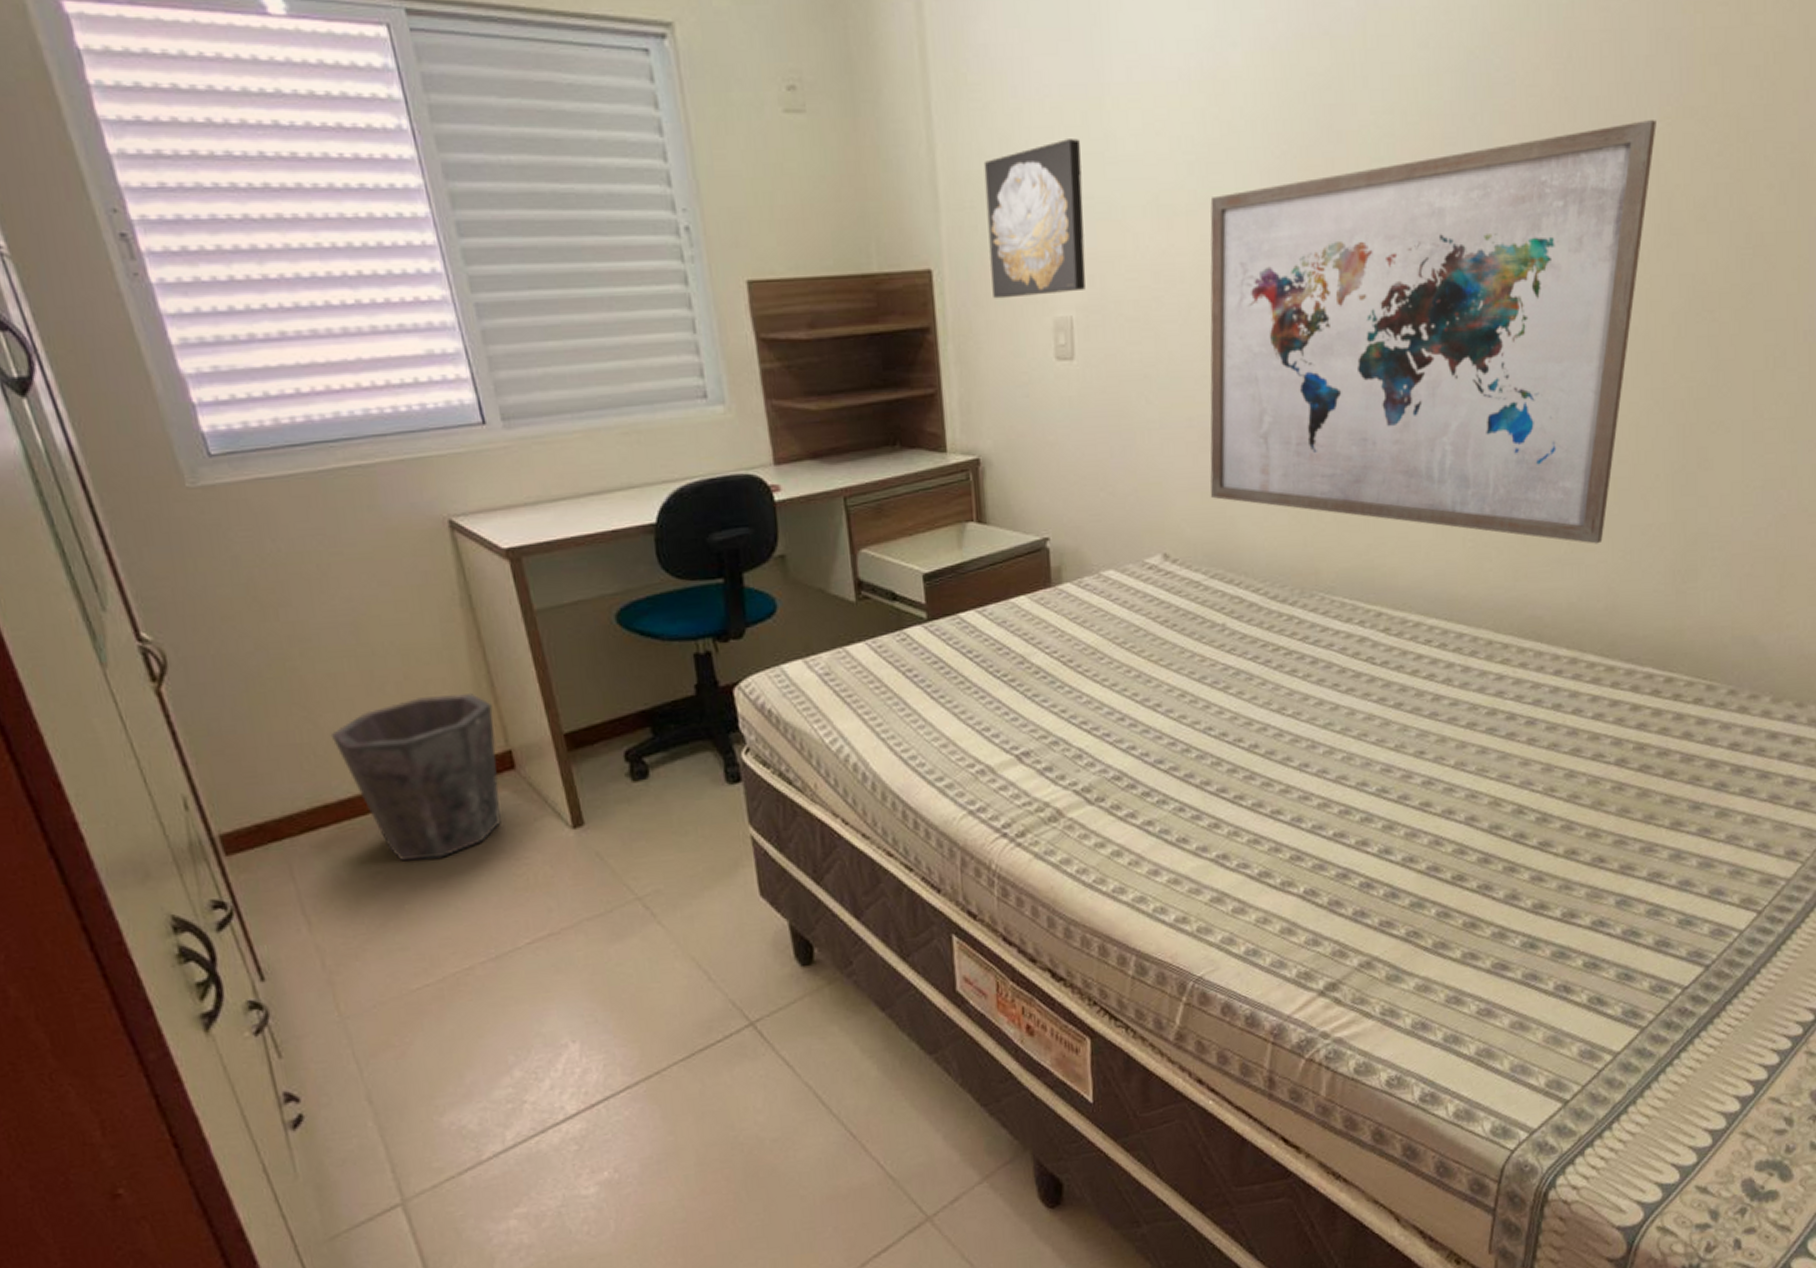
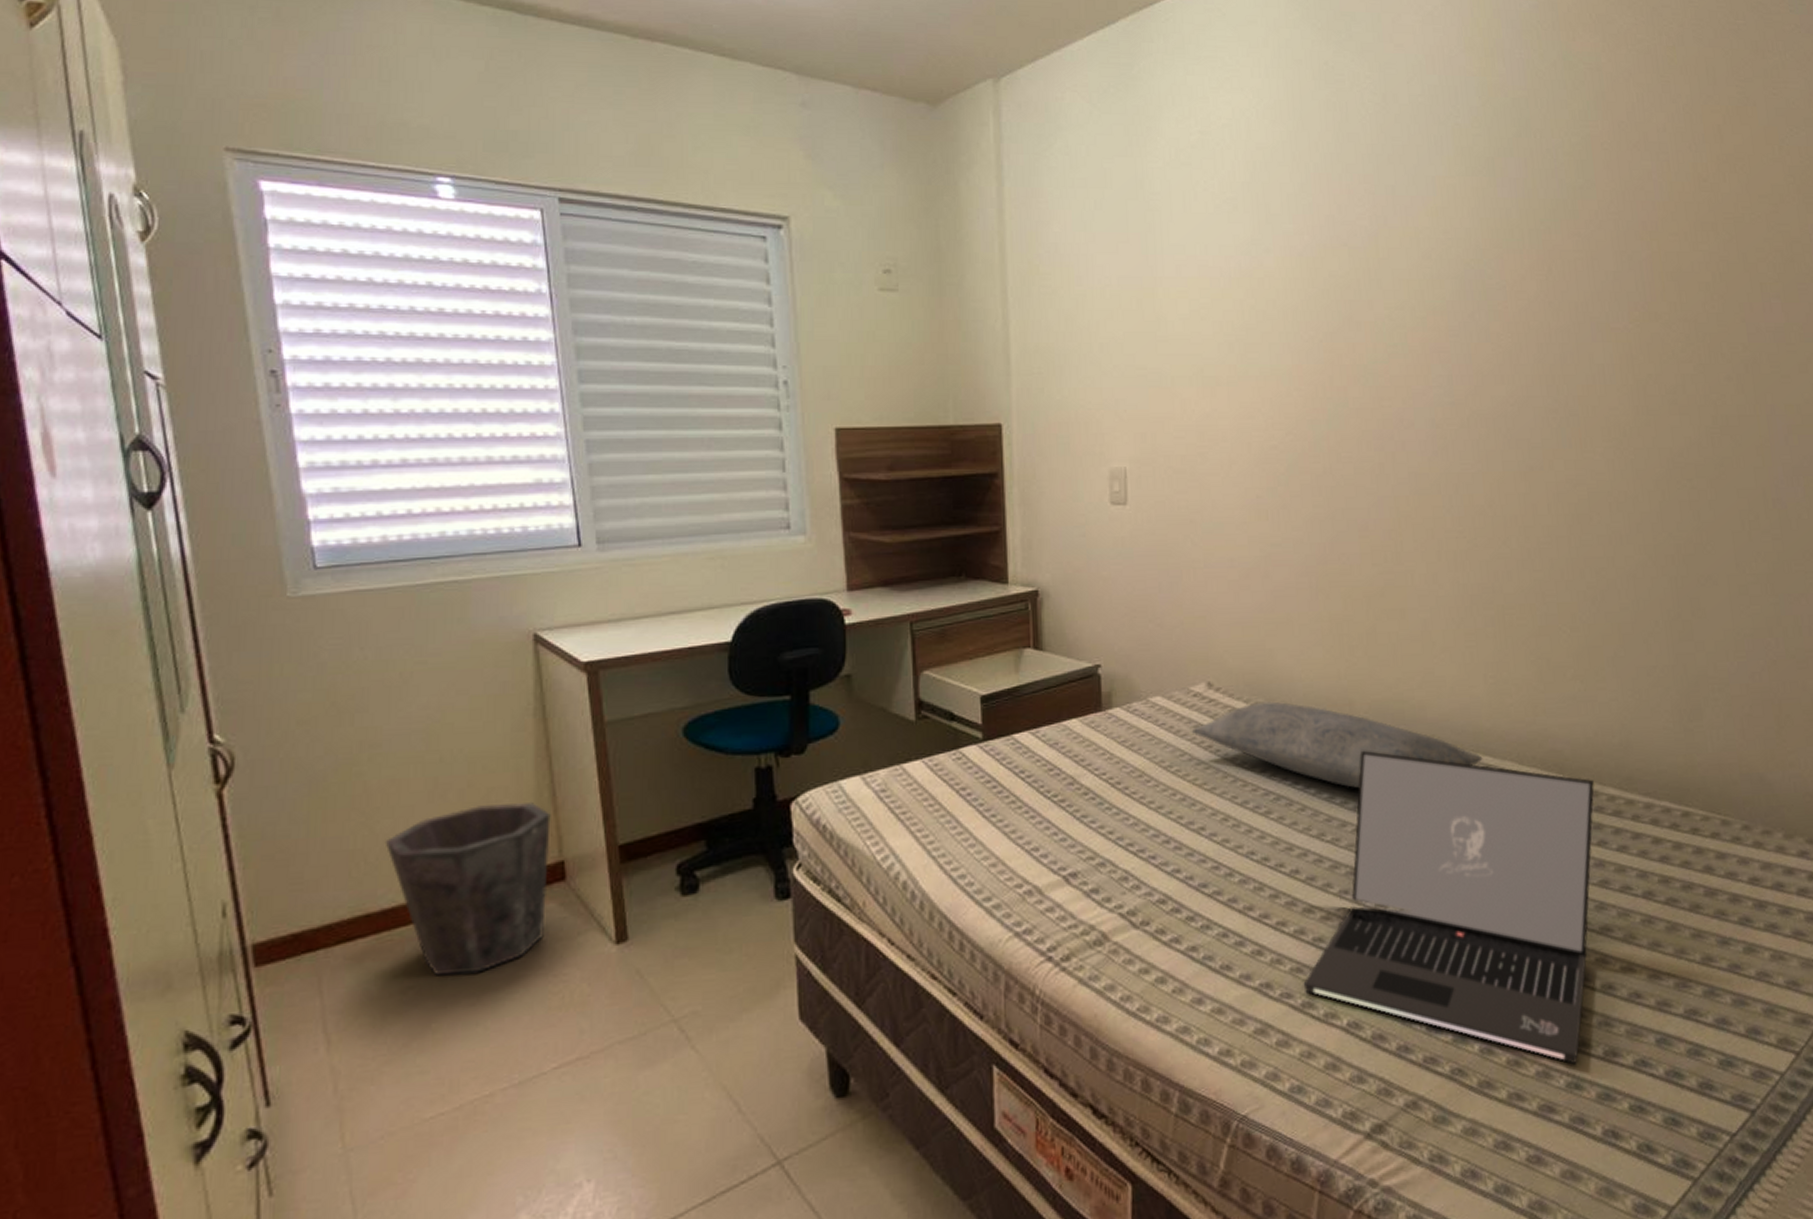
wall art: present [983,139,1086,299] -> none [1051,320,1139,451]
pillow: none [1146,572,1456,662] -> present [1191,701,1483,789]
wall art: present [1210,120,1657,544] -> none [1248,322,1628,683]
laptop: none [1260,621,1574,926] -> present [1303,750,1595,1065]

